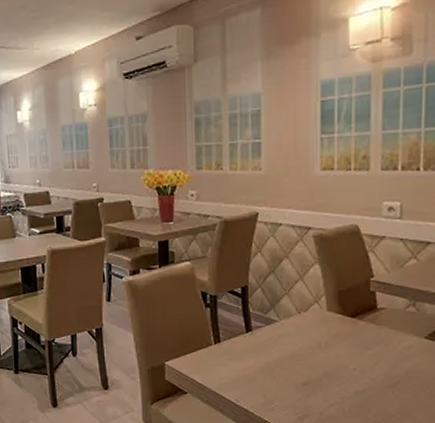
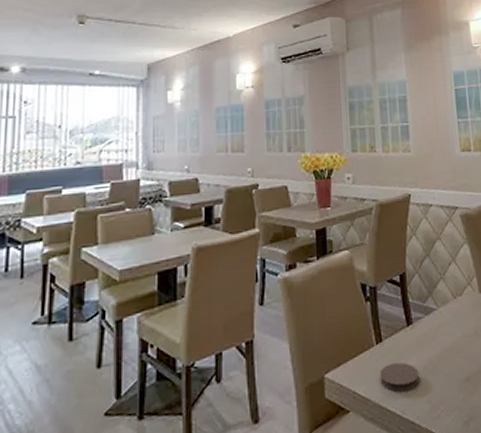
coaster: none [216,361,256,384] -> present [379,362,420,391]

